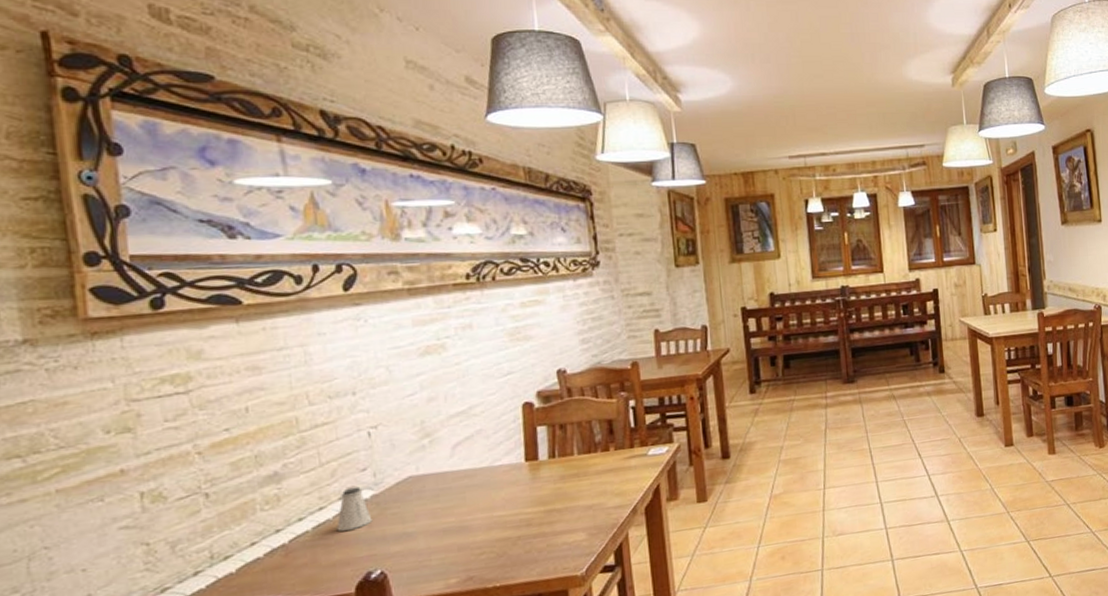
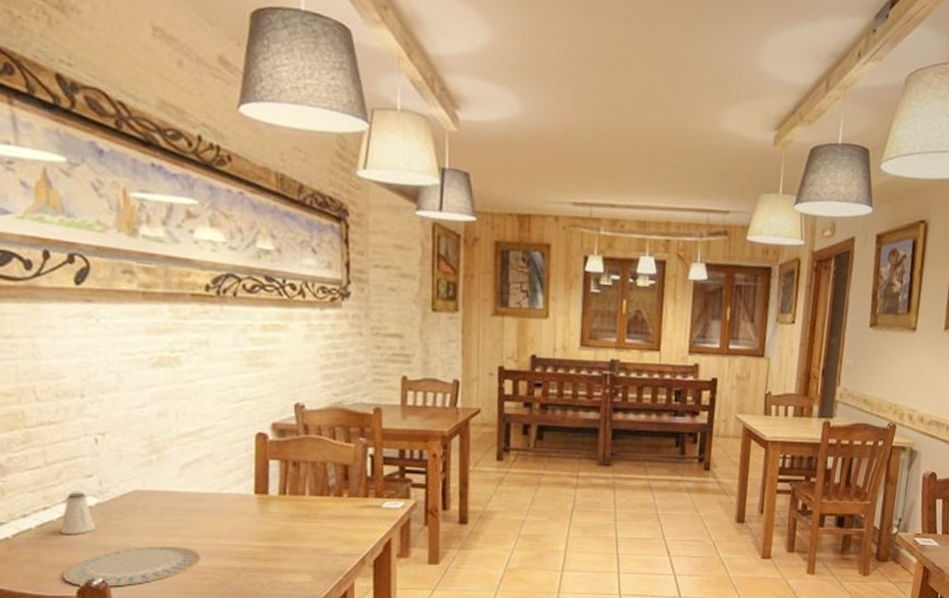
plate: none [340,525,477,582] -> present [62,547,201,587]

